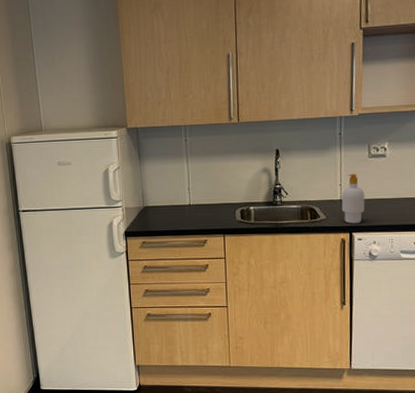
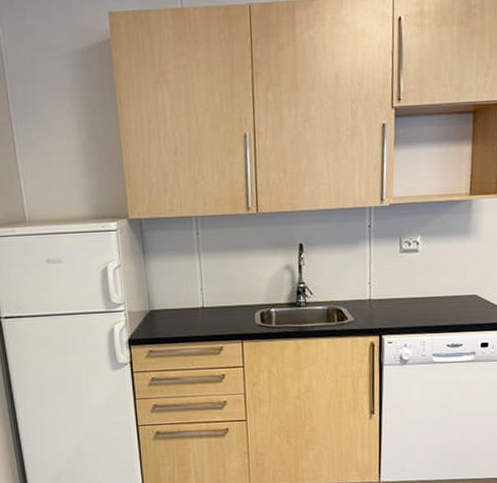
soap bottle: present [341,174,365,224] -> none [370,271,396,326]

